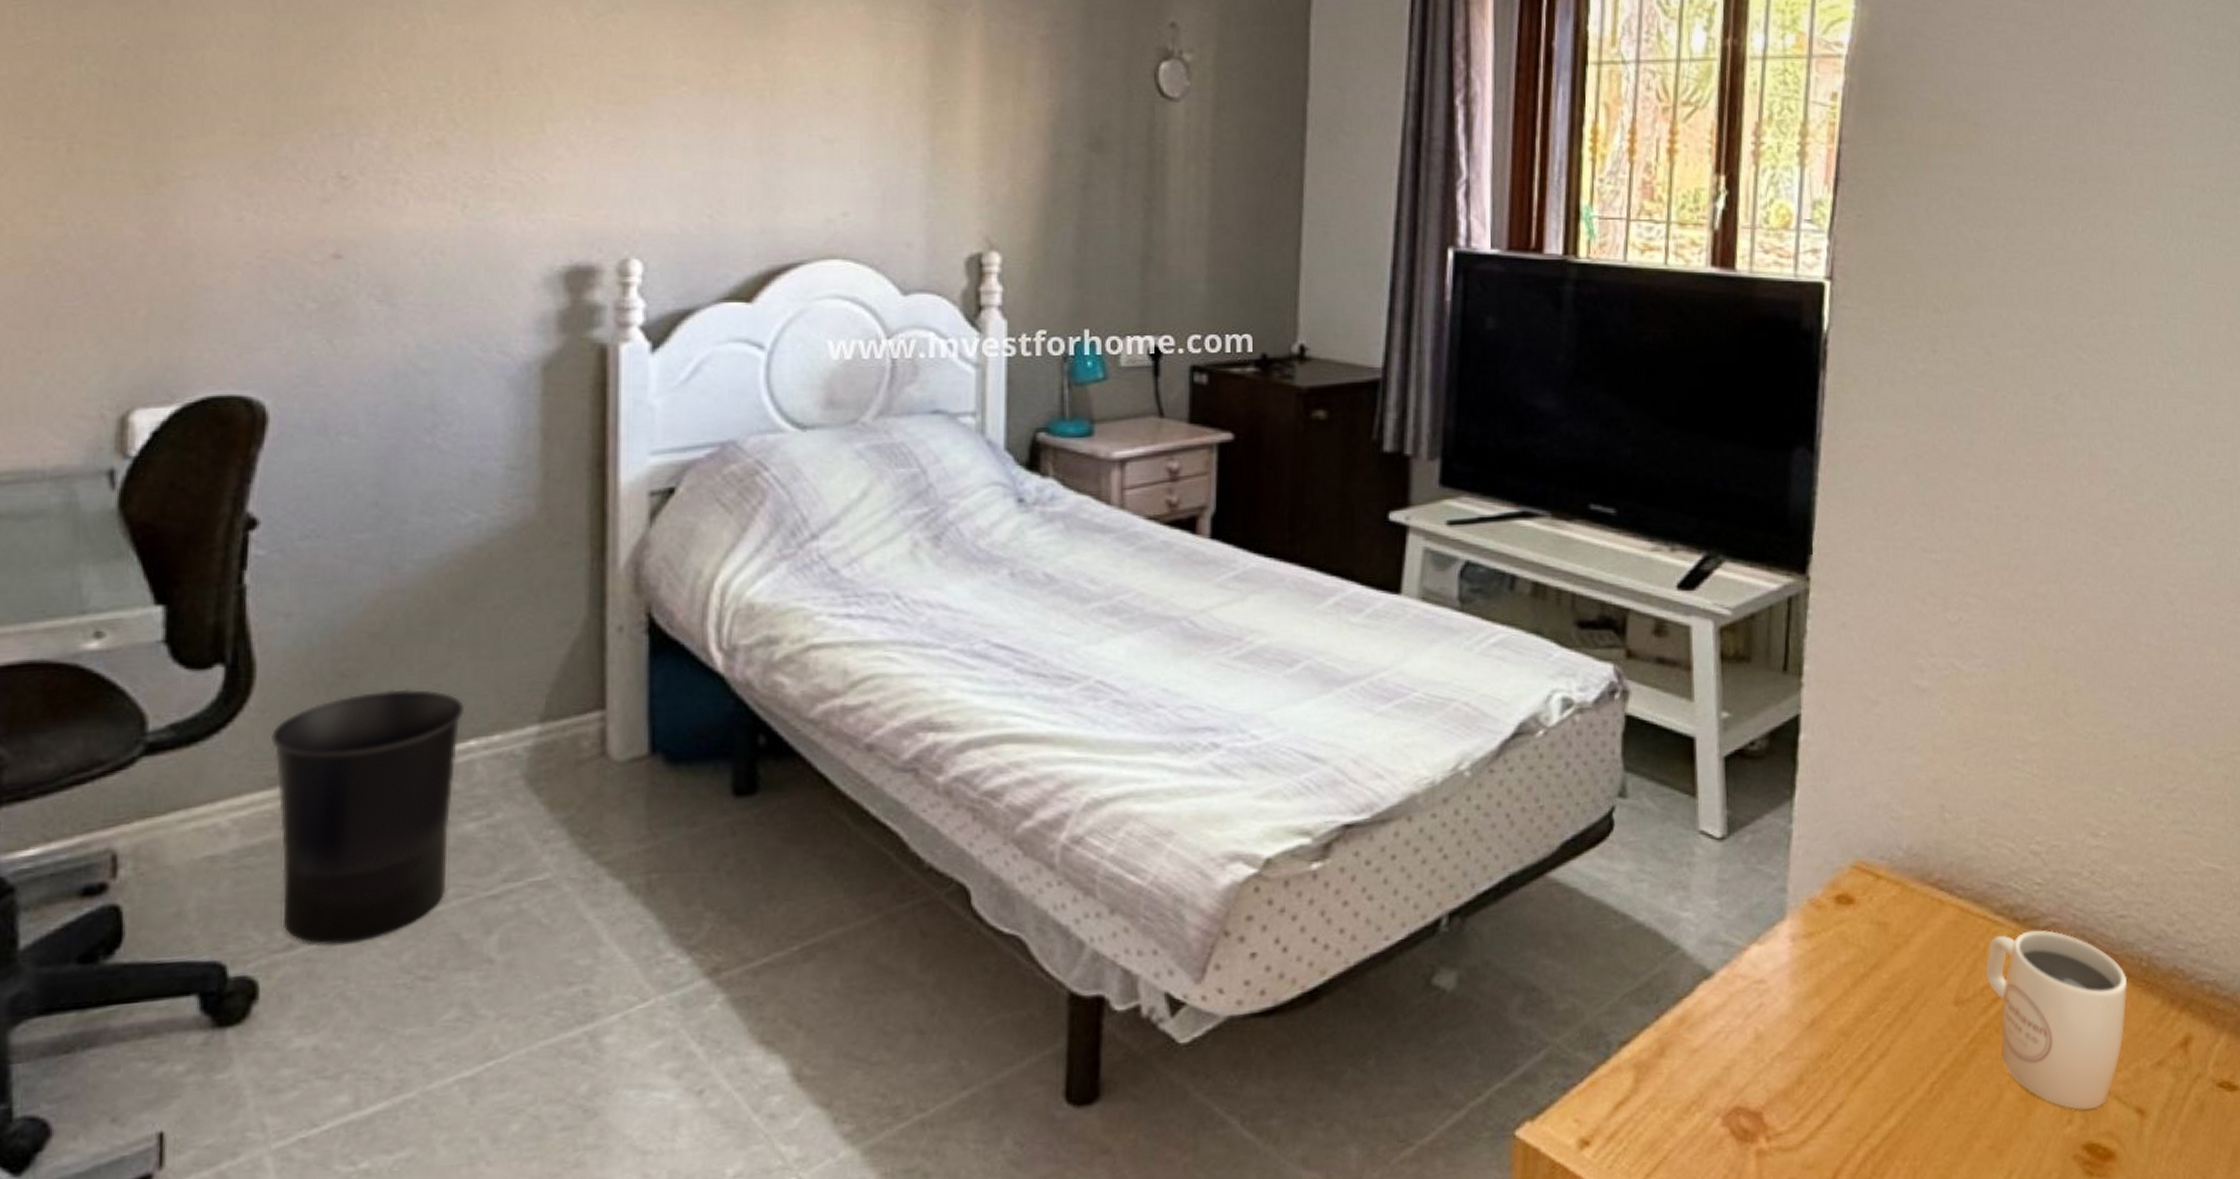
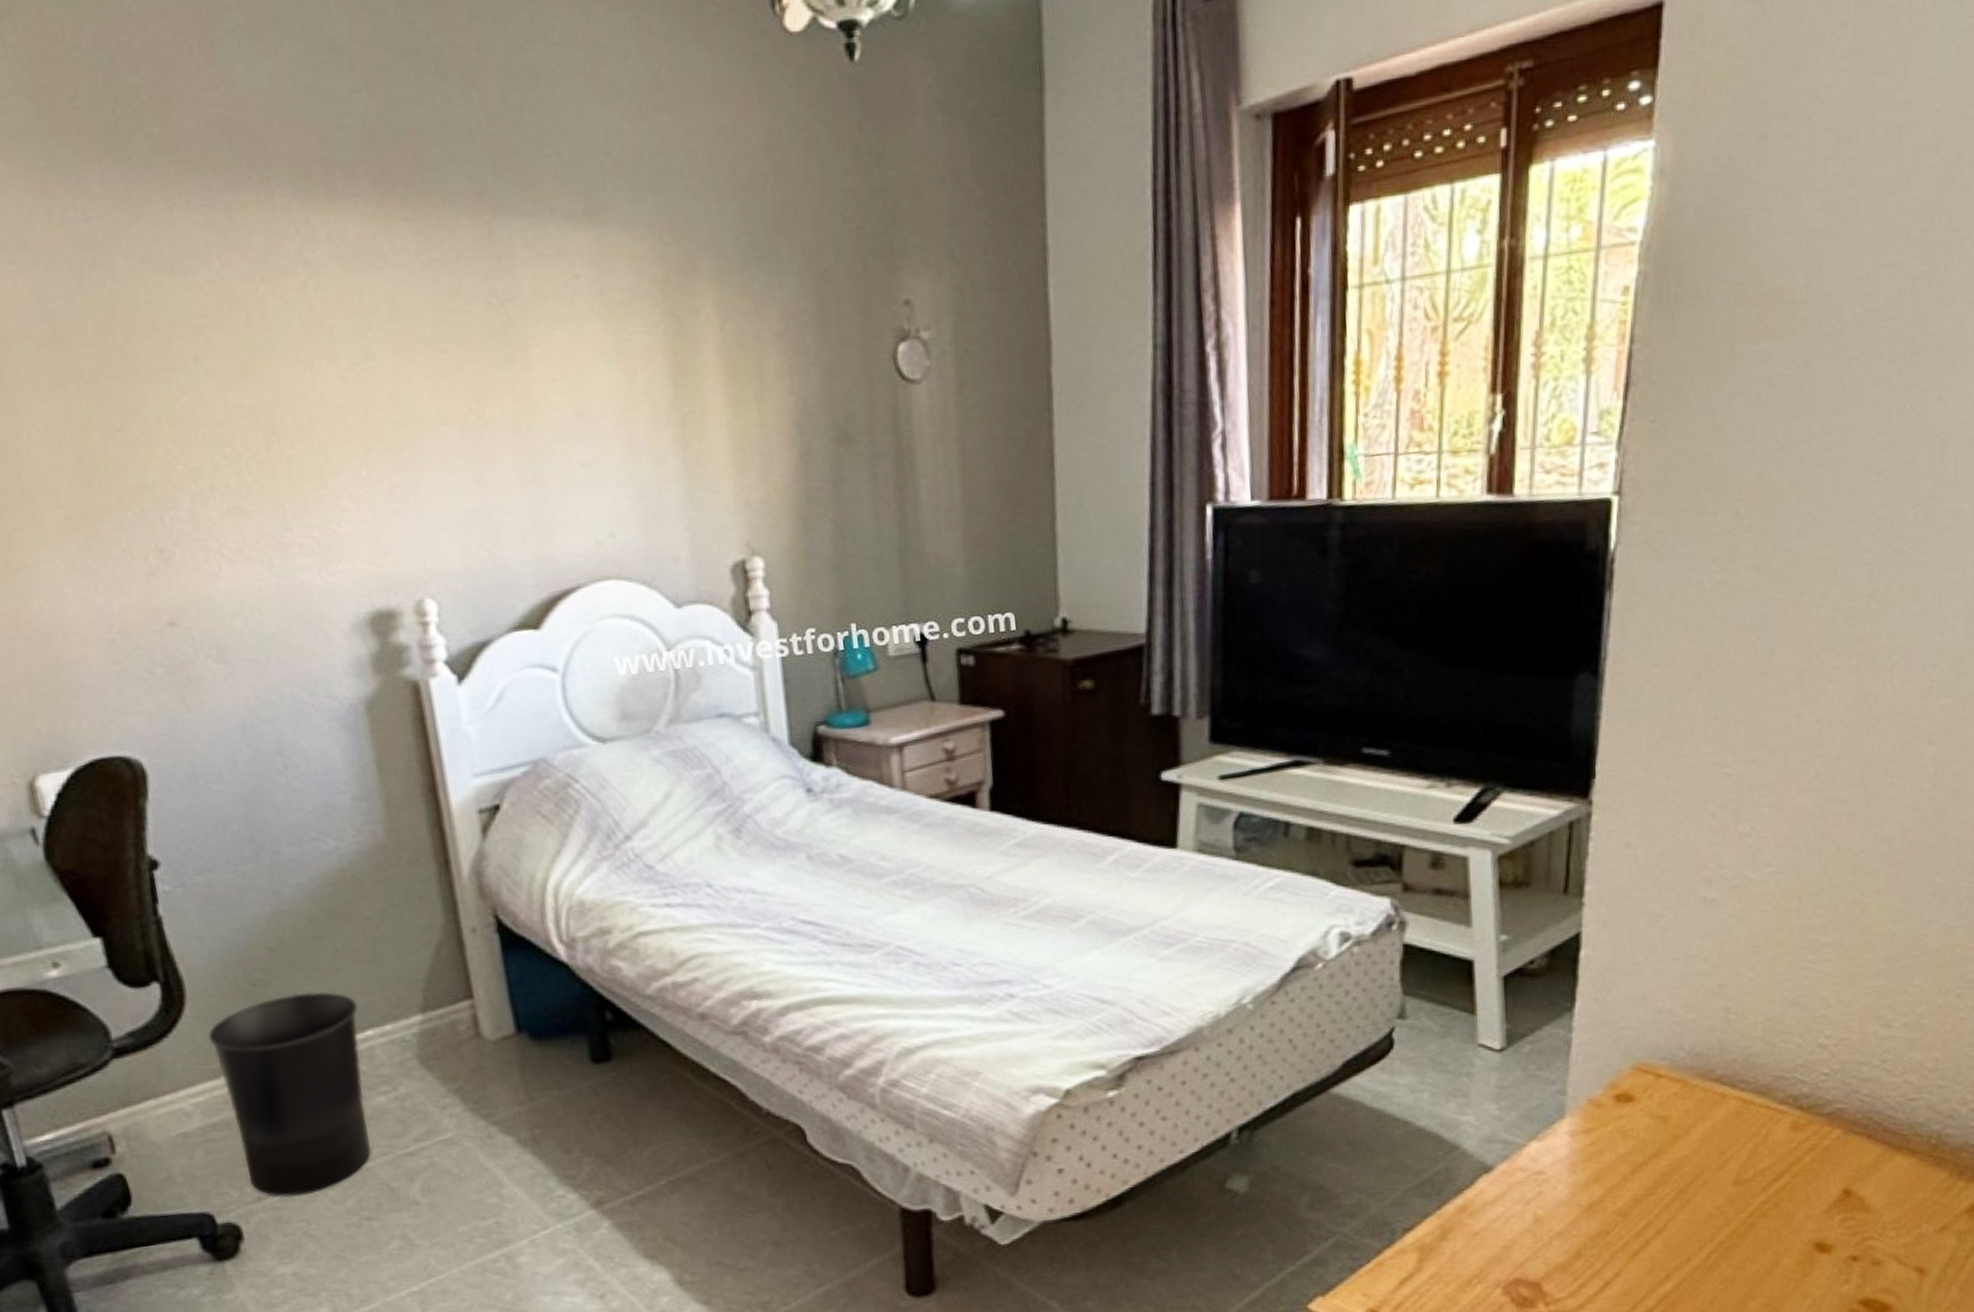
mug: present [1985,930,2128,1110] -> none [1766,1115,1915,1271]

